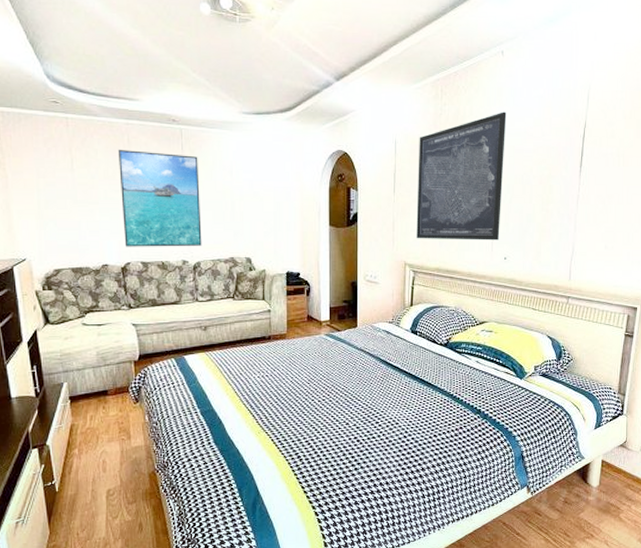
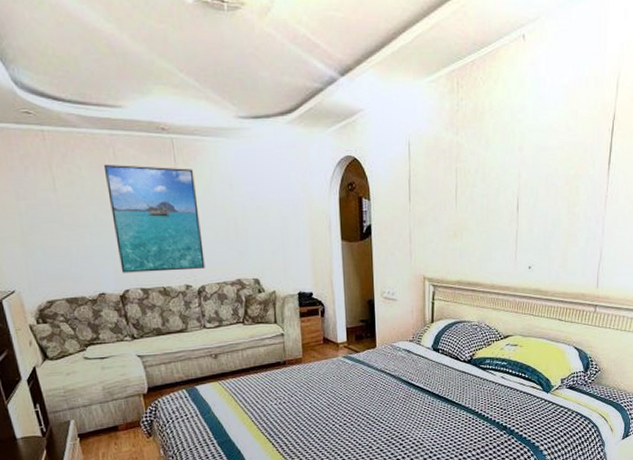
wall art: present [416,111,507,241] -> none [434,105,529,251]

